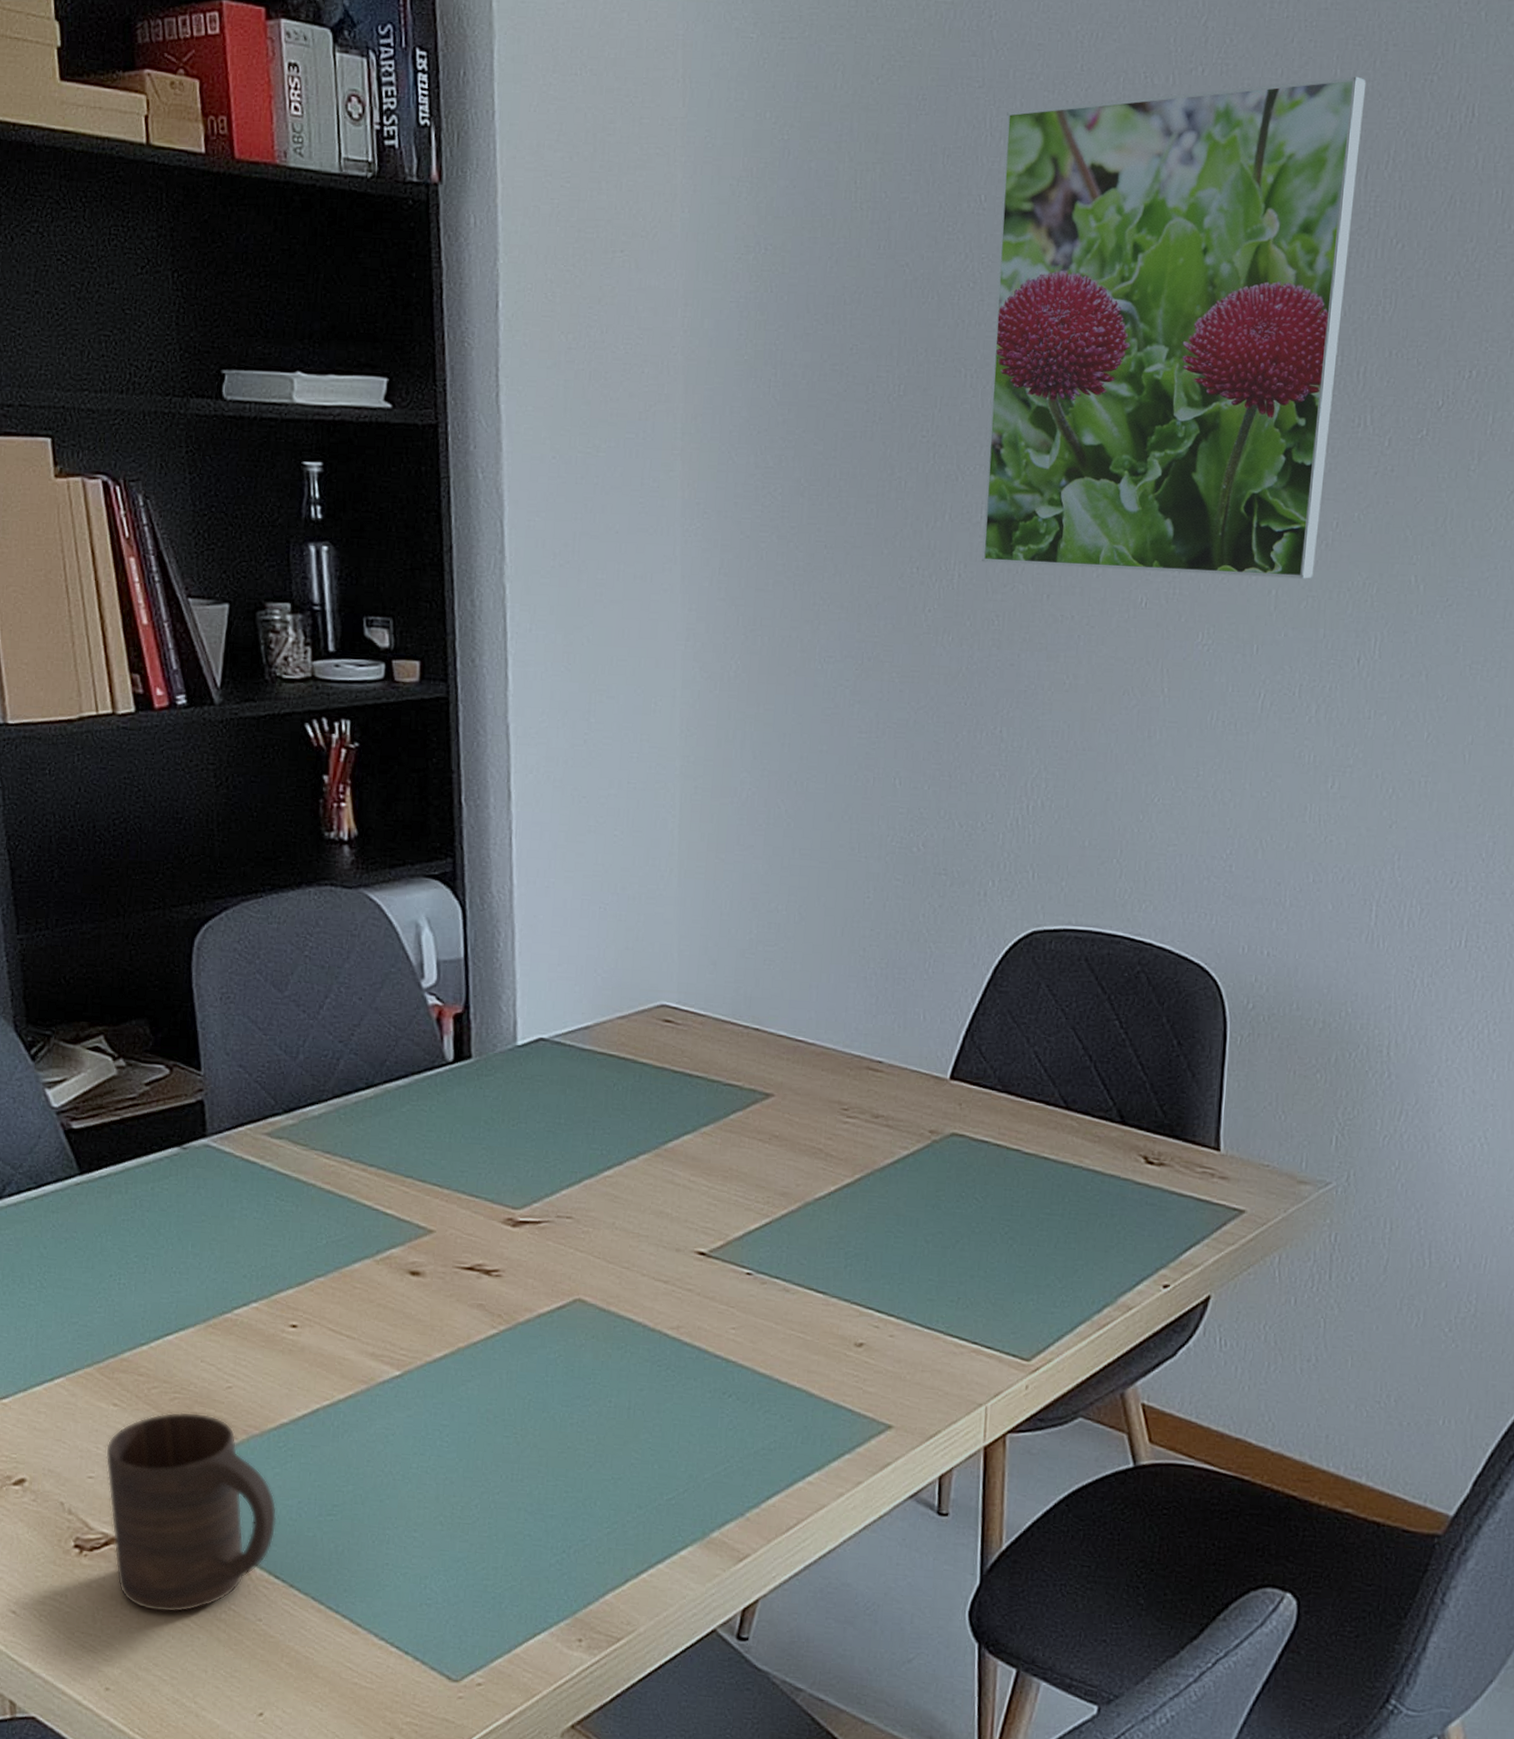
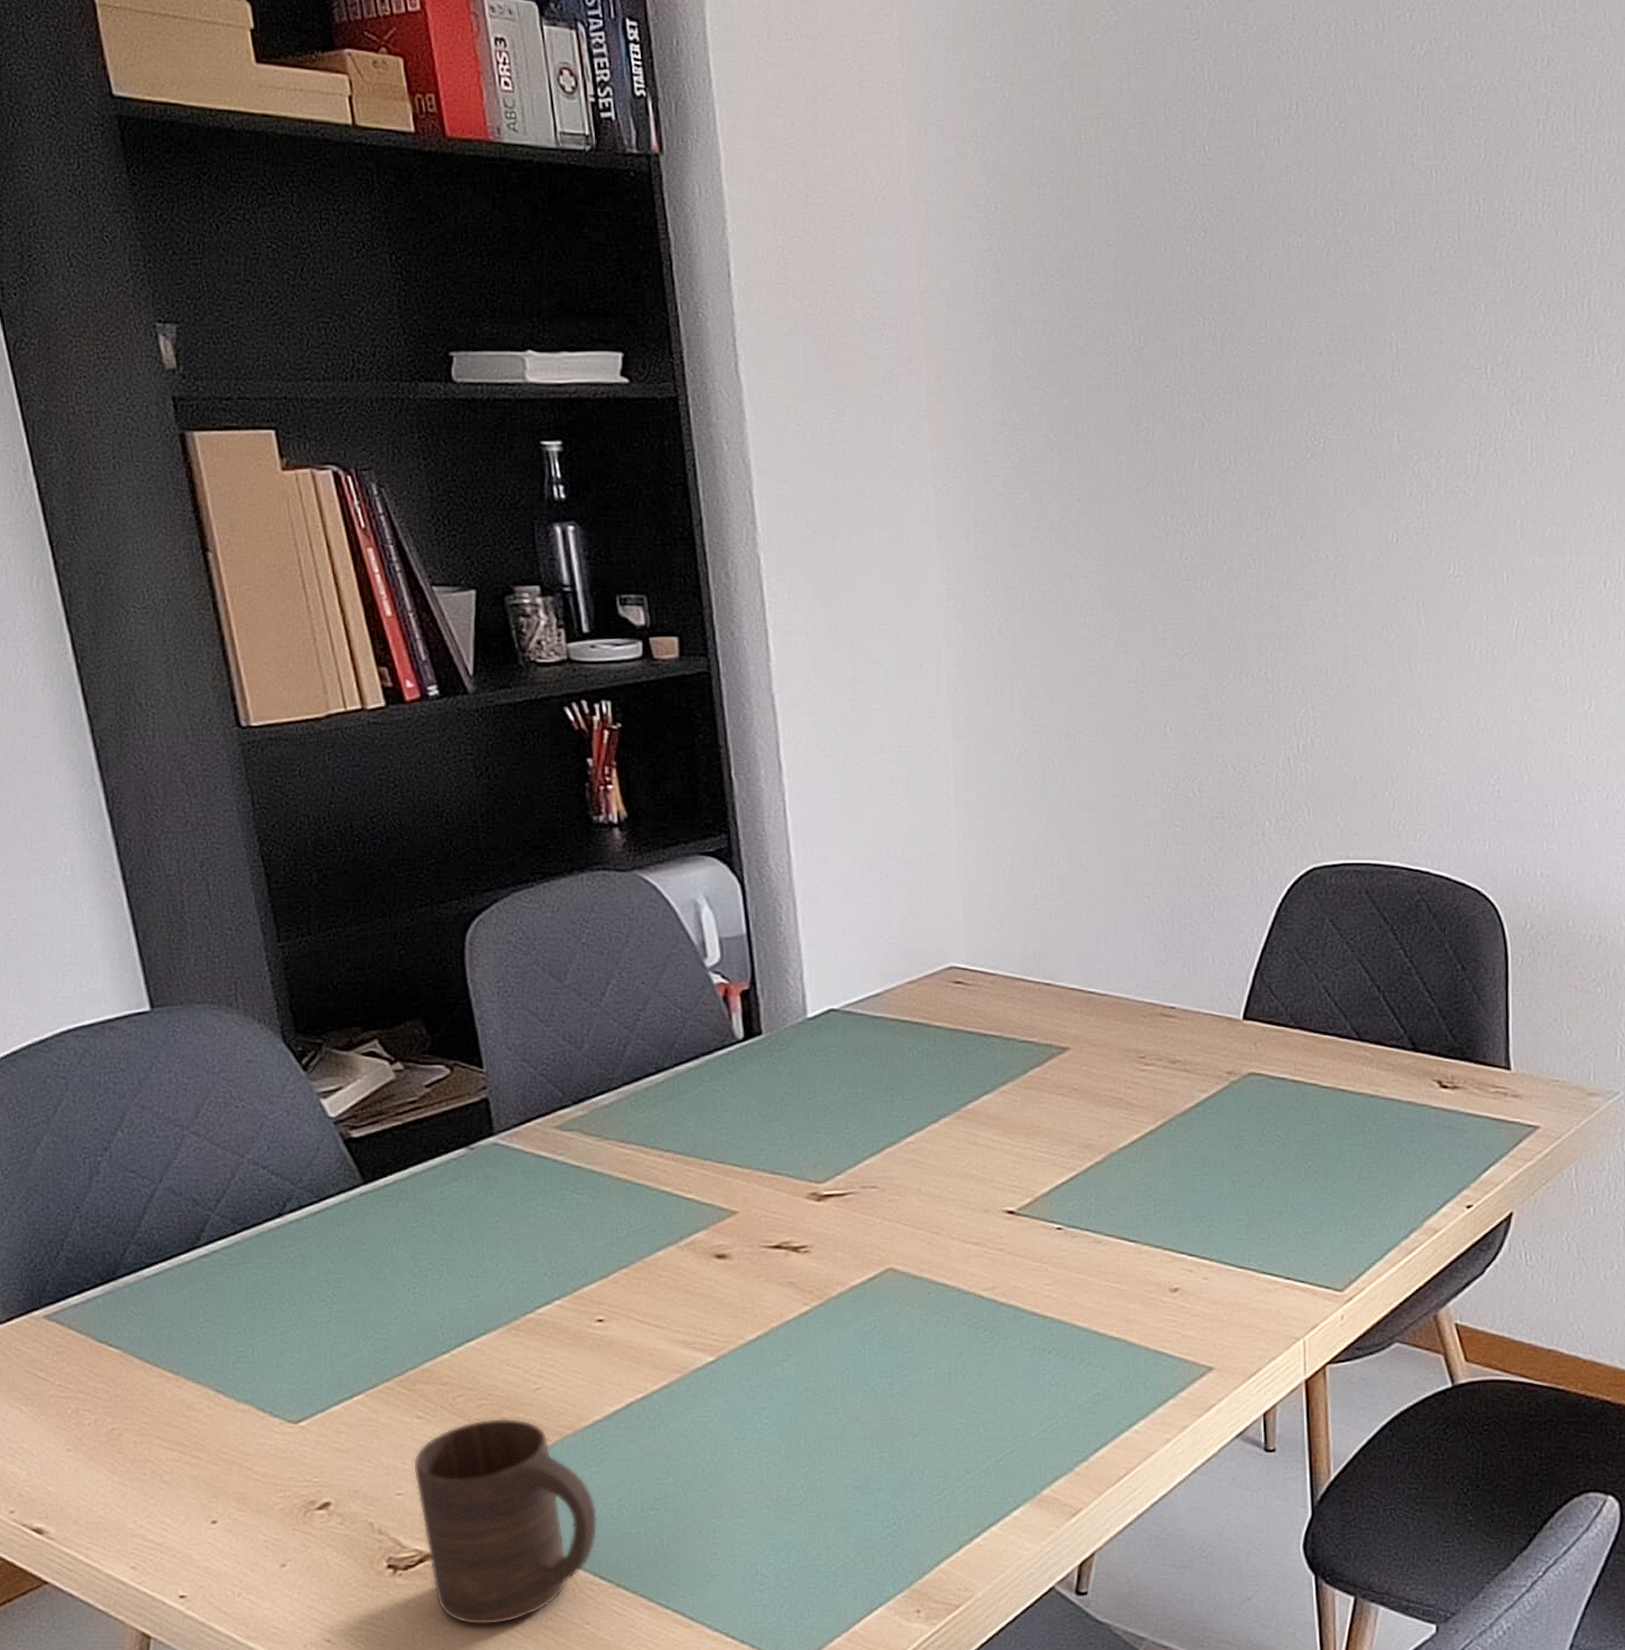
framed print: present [982,76,1367,579] -> none [1224,17,1568,507]

